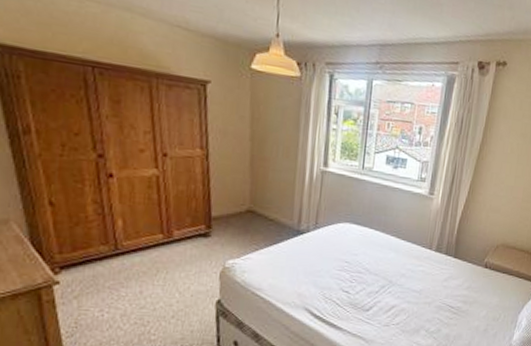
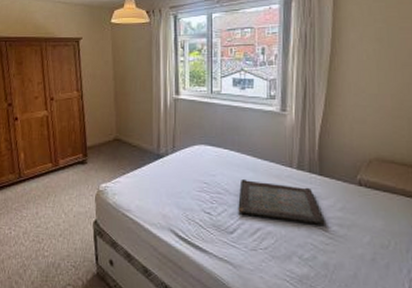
serving tray: none [376,259,453,302] -> present [238,178,325,225]

